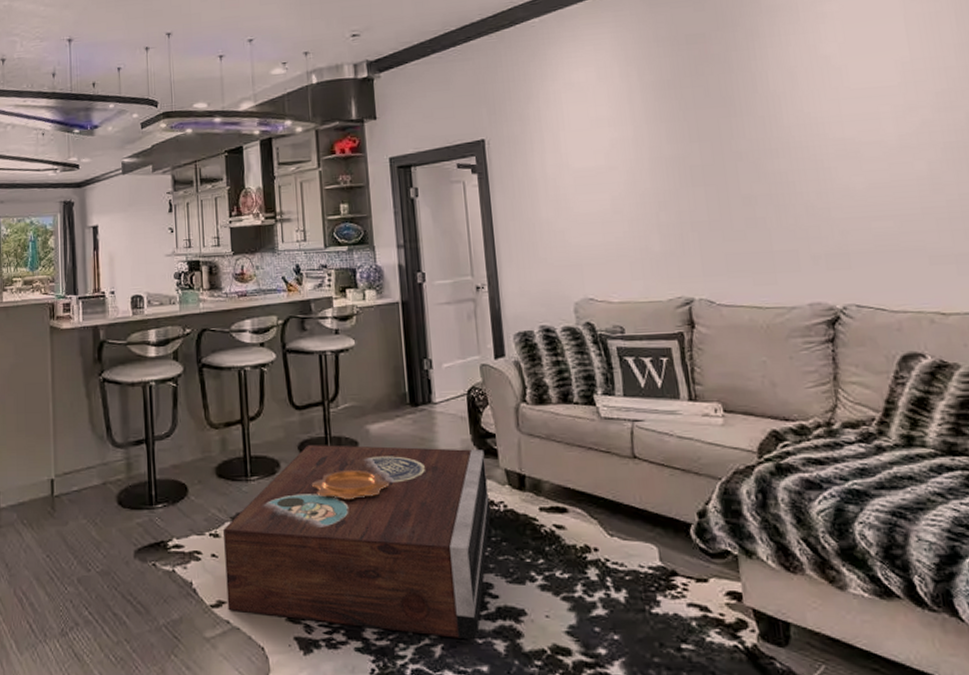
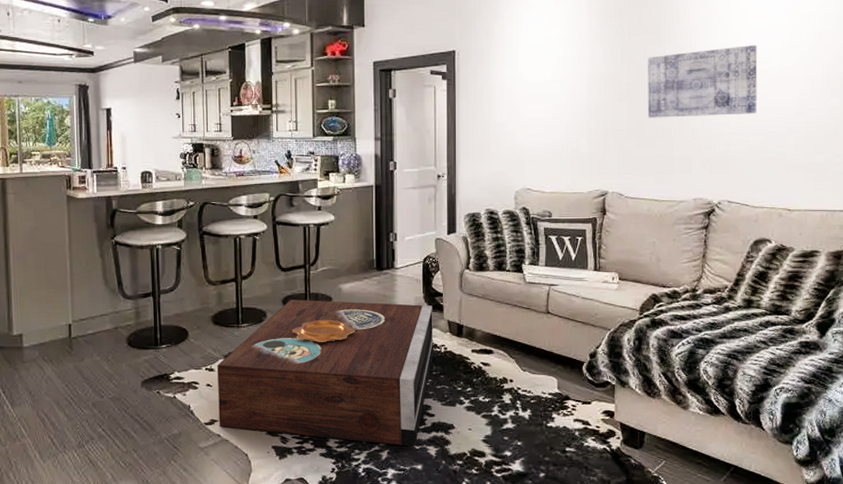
wall art: none [723,110,876,206] -> present [647,45,758,118]

